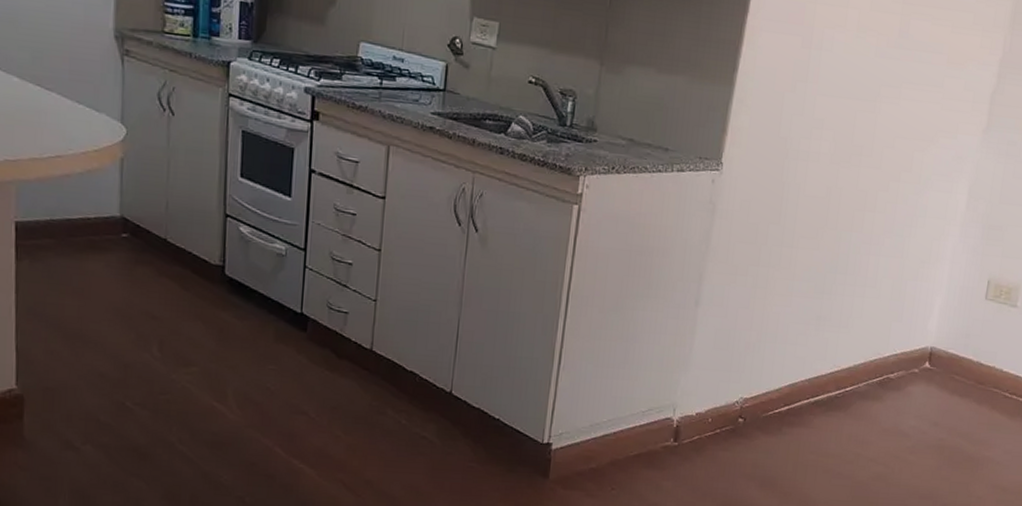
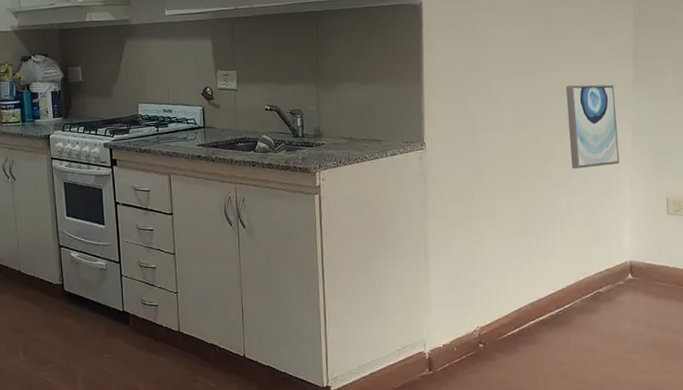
wall art: none [889,122,961,230] -> present [565,84,620,169]

